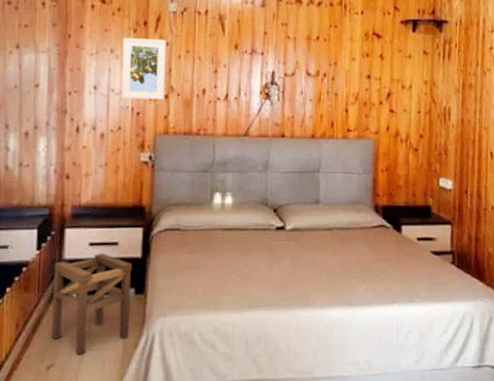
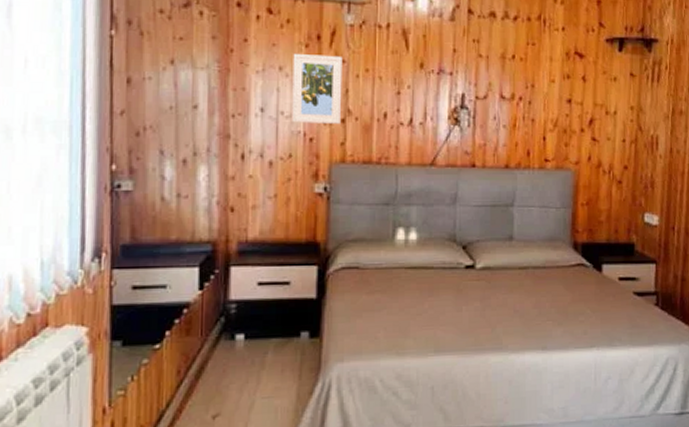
stool: present [51,253,132,355] -> none [217,294,306,403]

